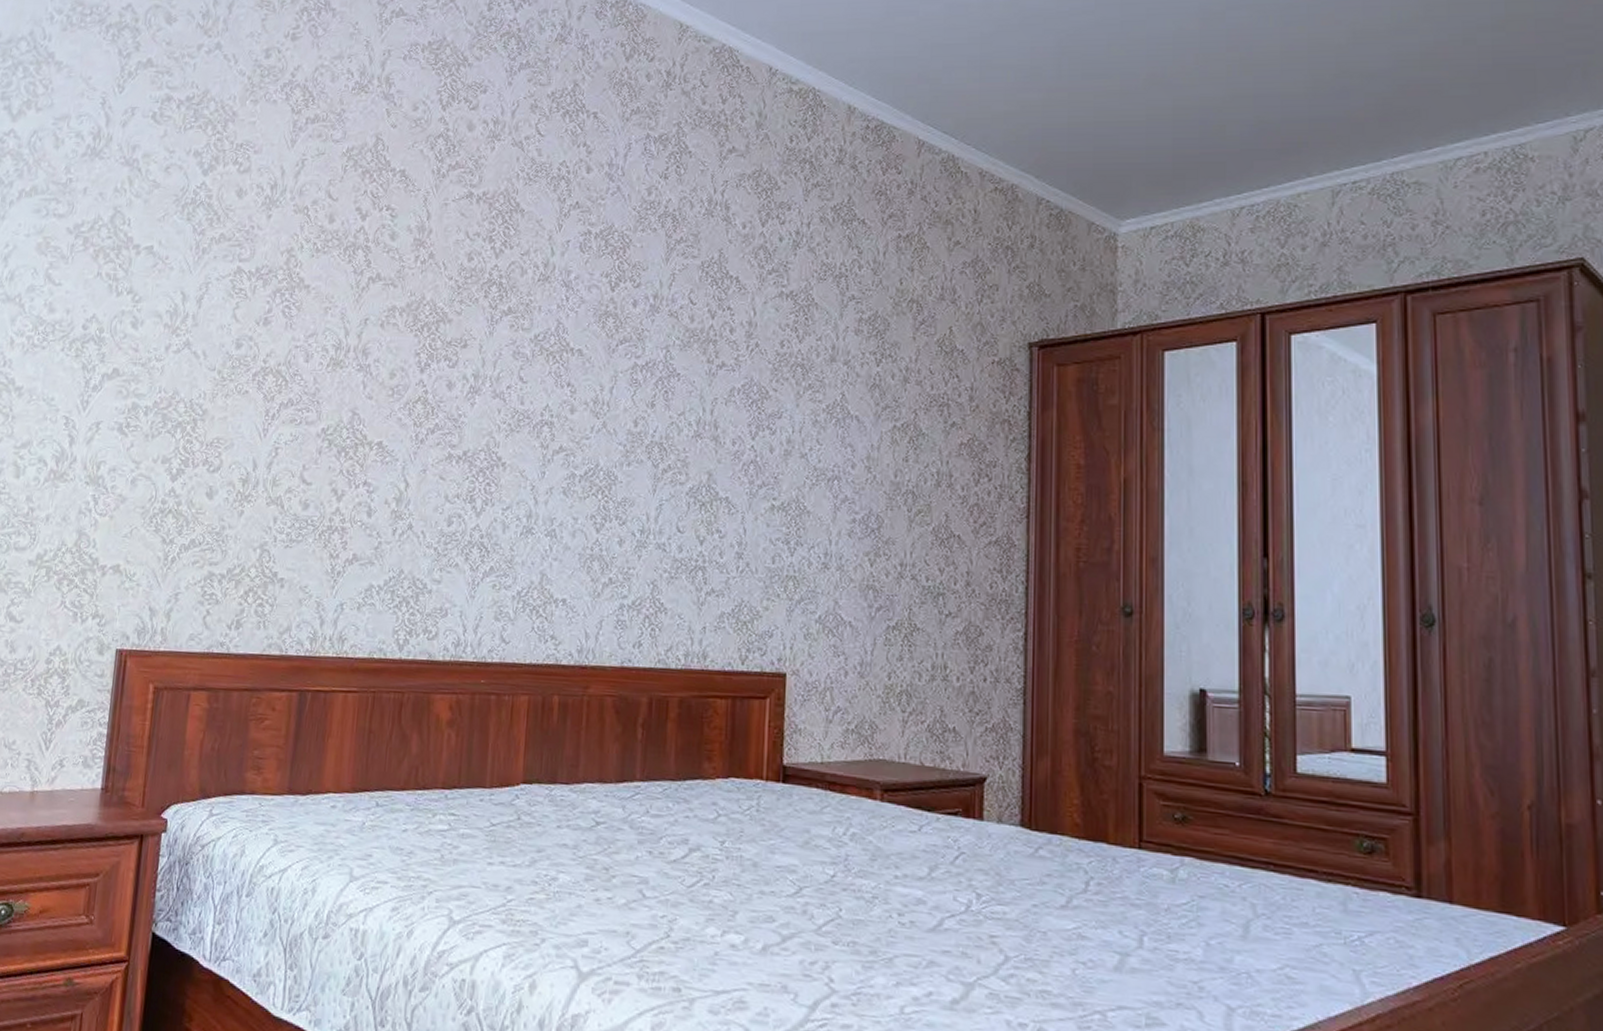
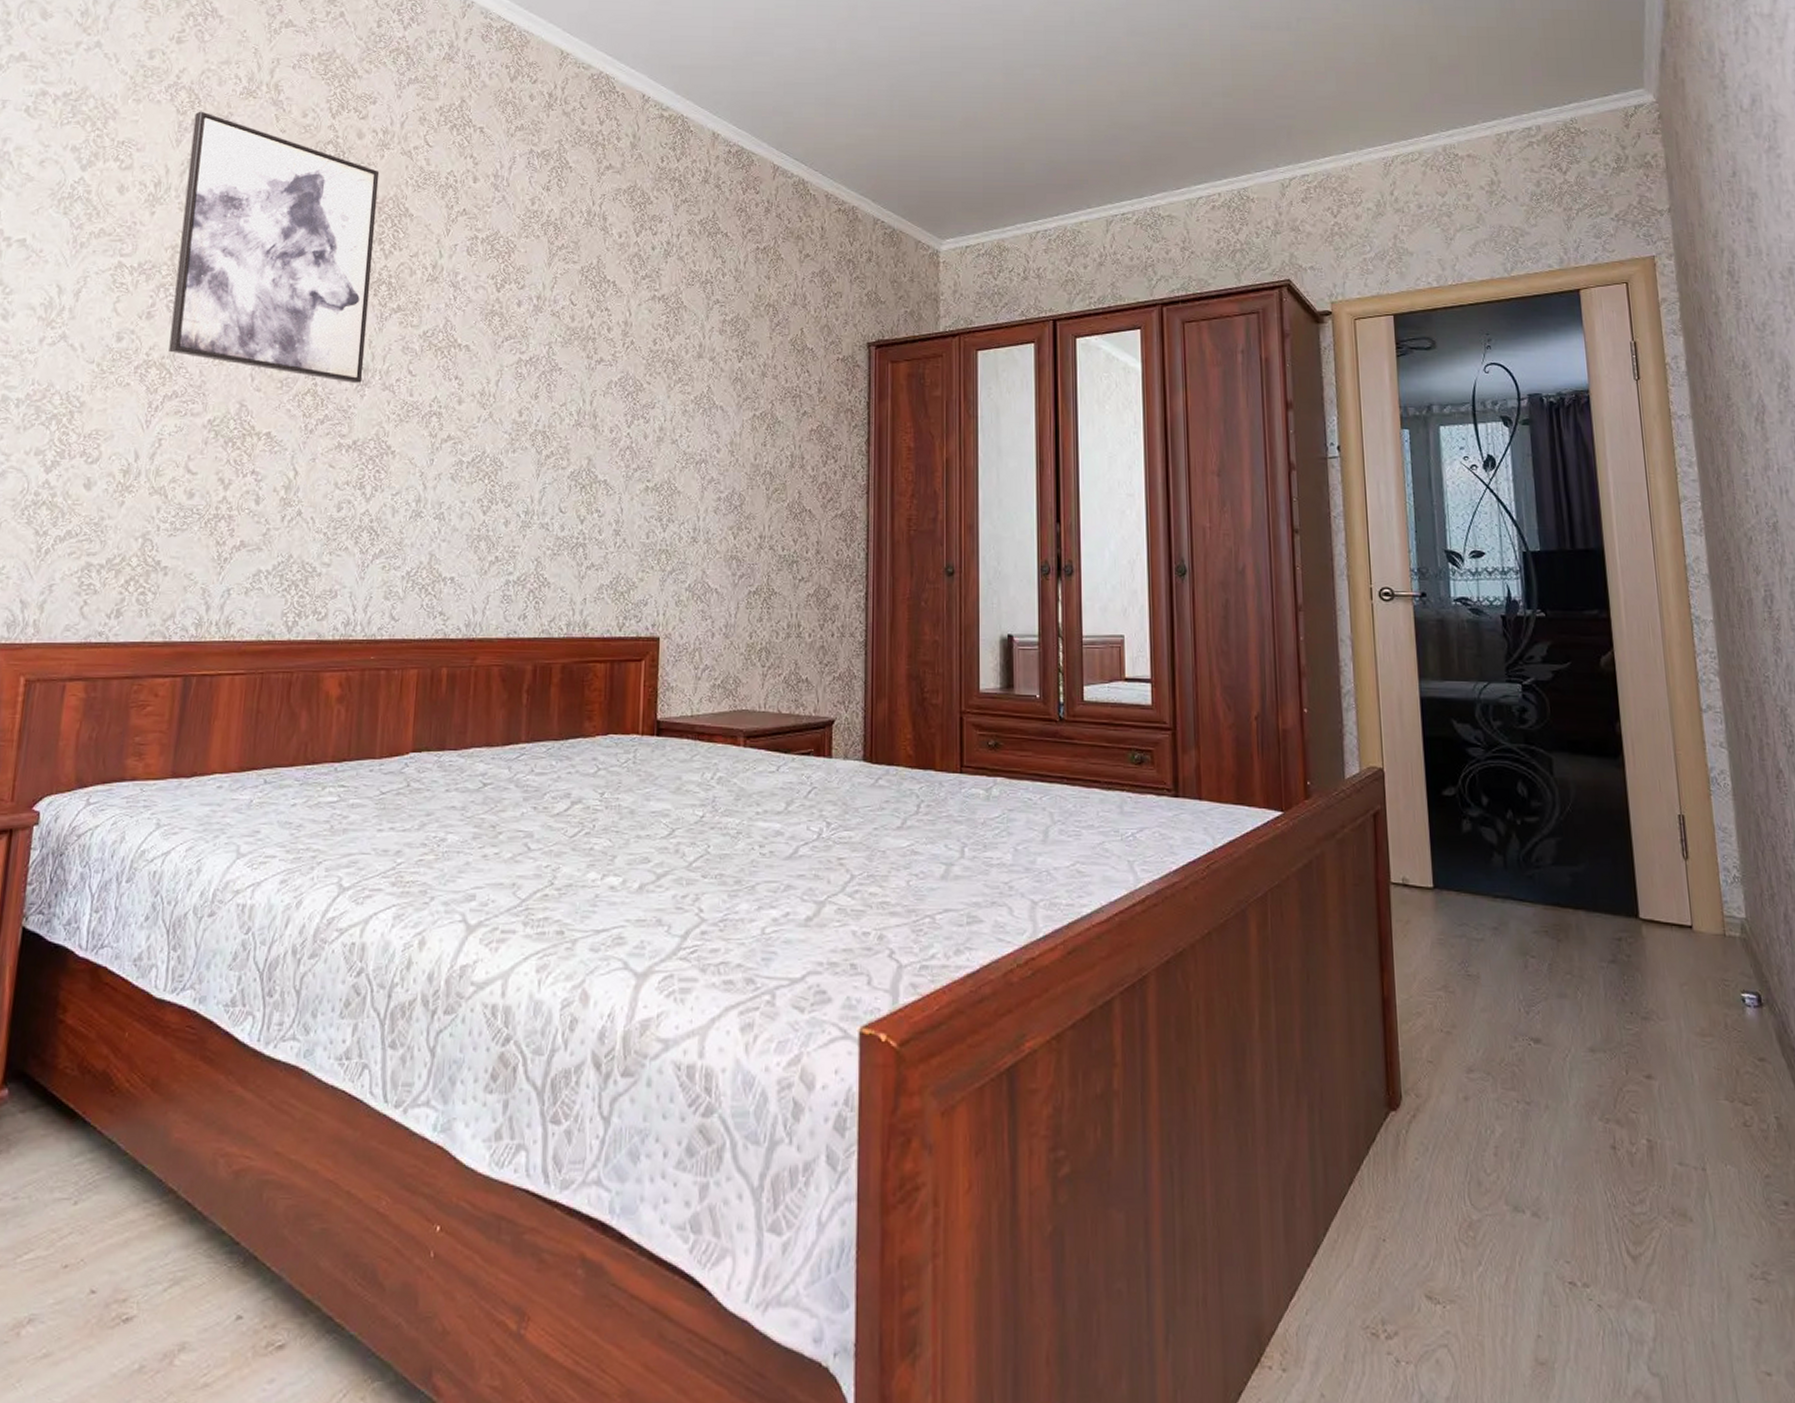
wall art: none [284,109,490,392] -> present [169,111,380,384]

